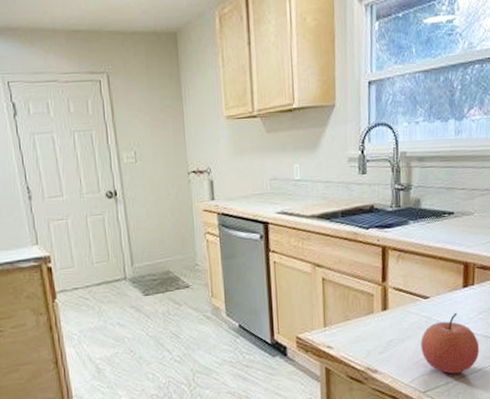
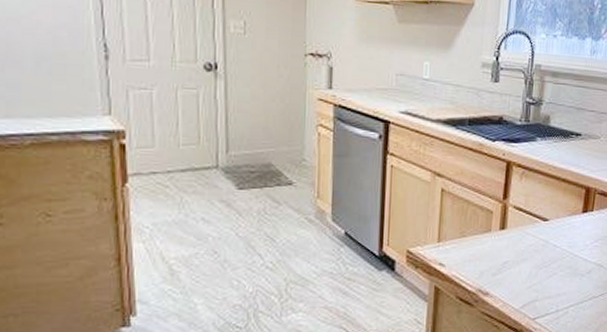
apple: present [421,312,480,374] -> none [535,238,592,301]

